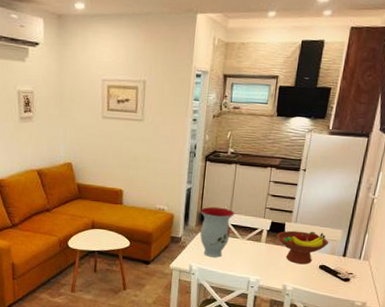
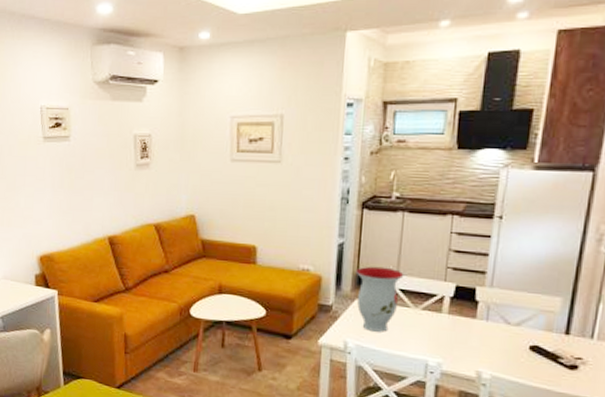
fruit bowl: present [277,230,329,265] -> none [464,297,543,345]

